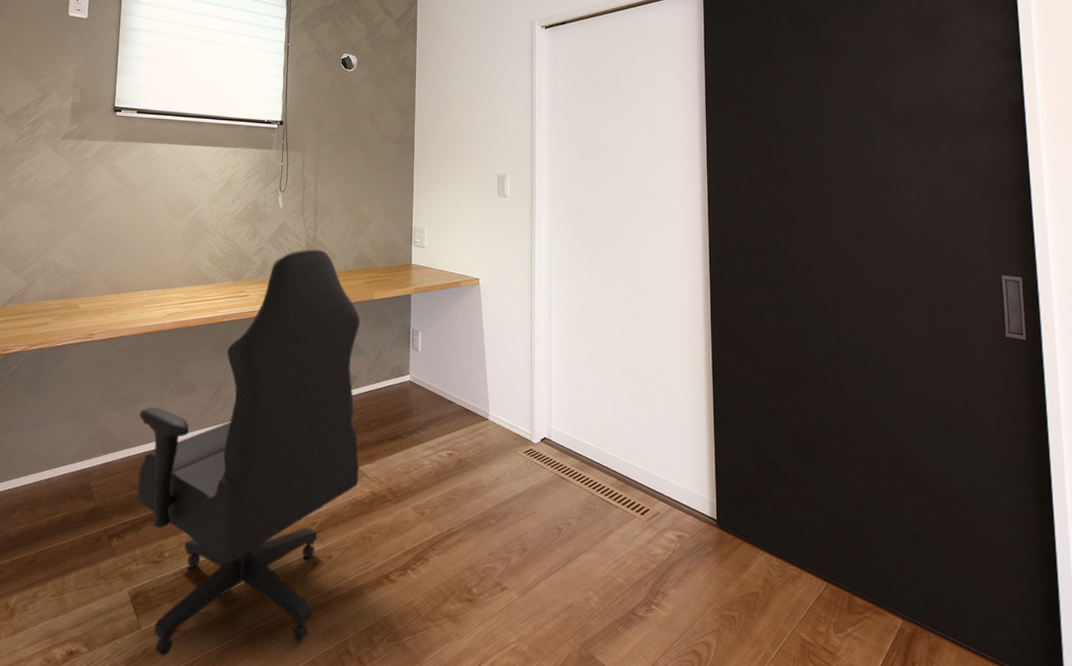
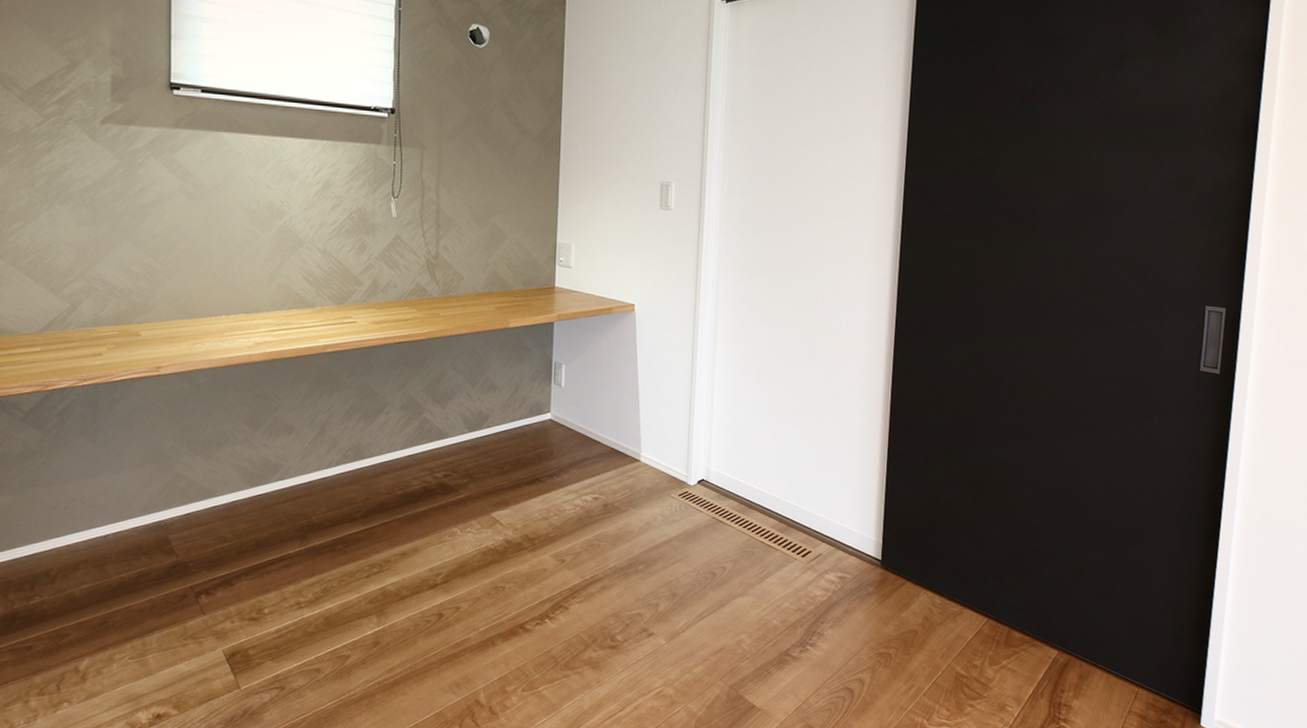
office chair: present [137,249,361,656] -> none [225,268,493,715]

